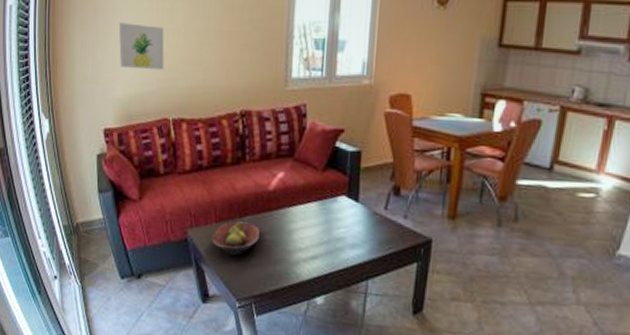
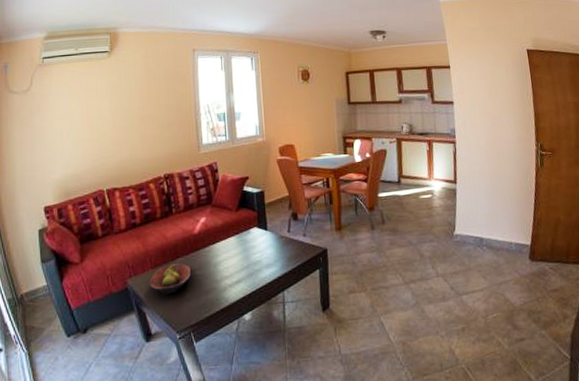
wall art: present [118,23,165,71] -> none [53,118,96,154]

